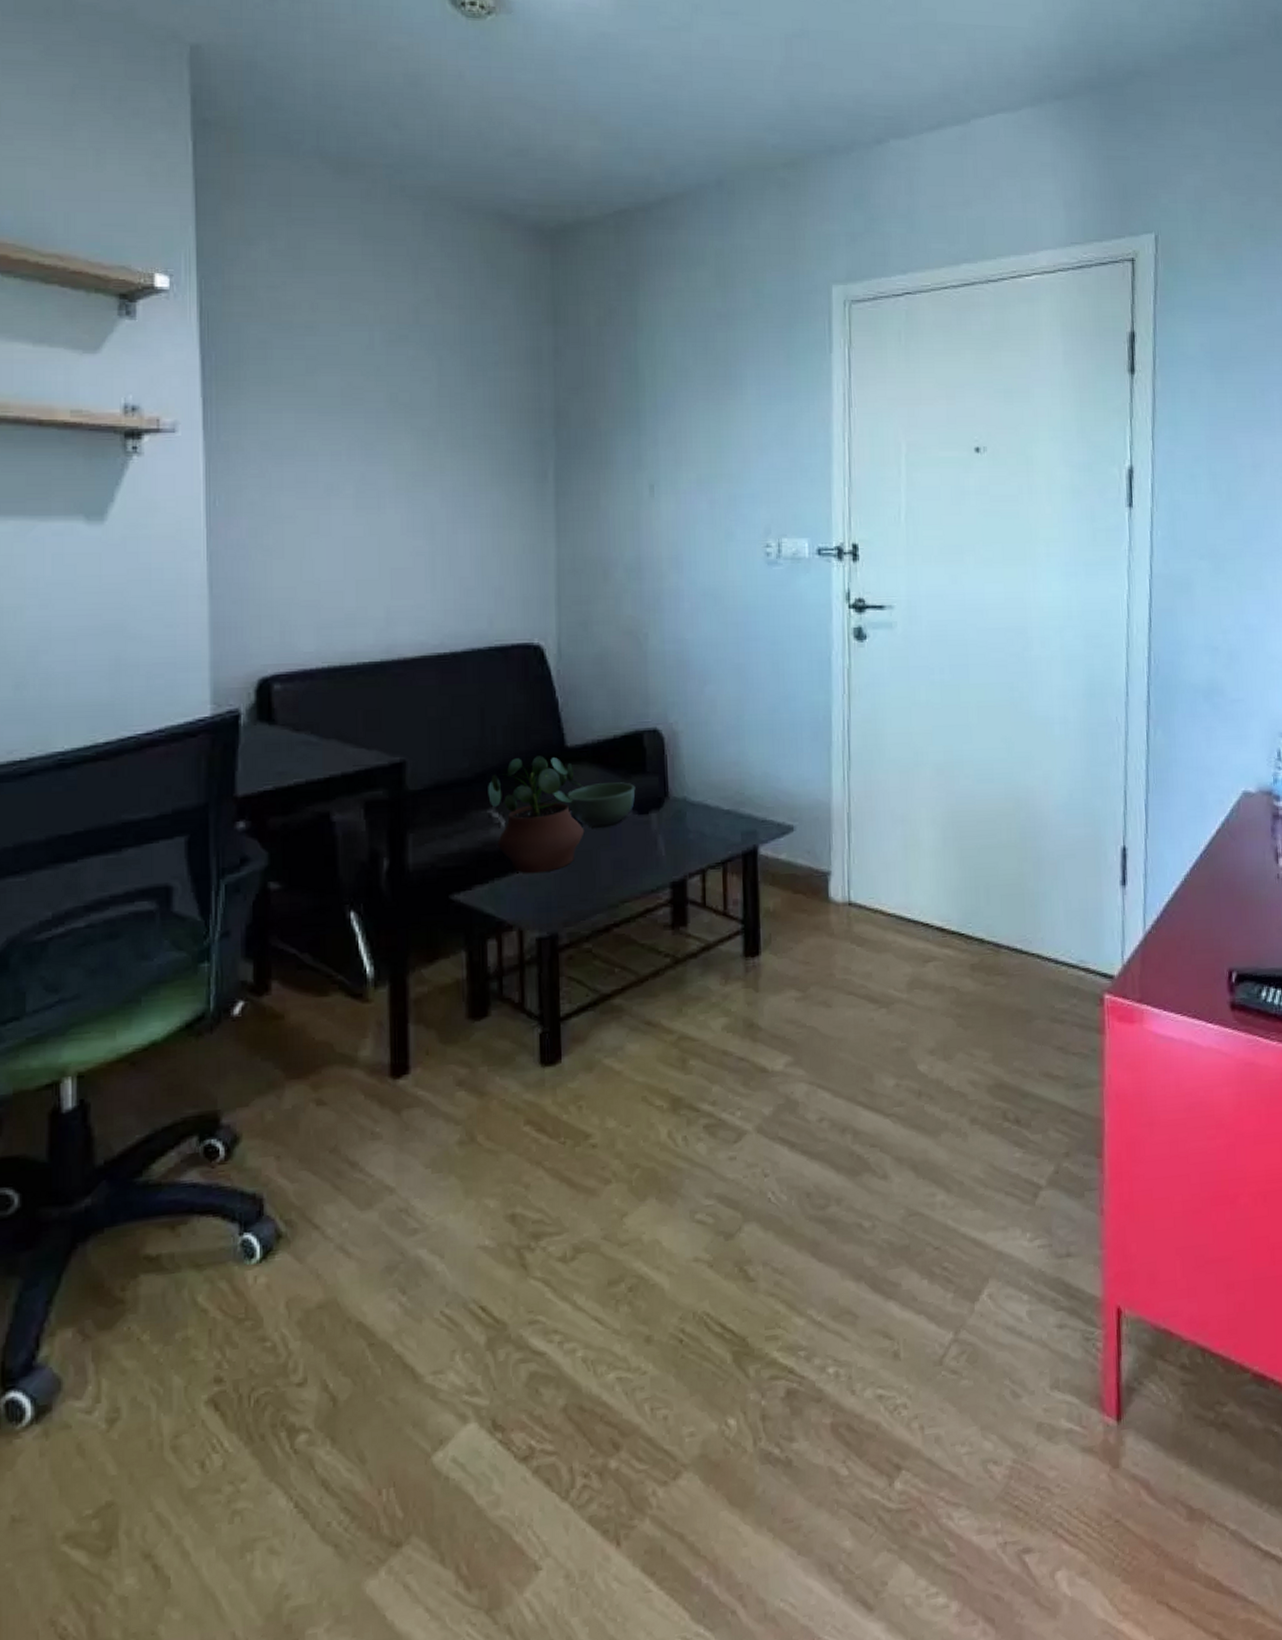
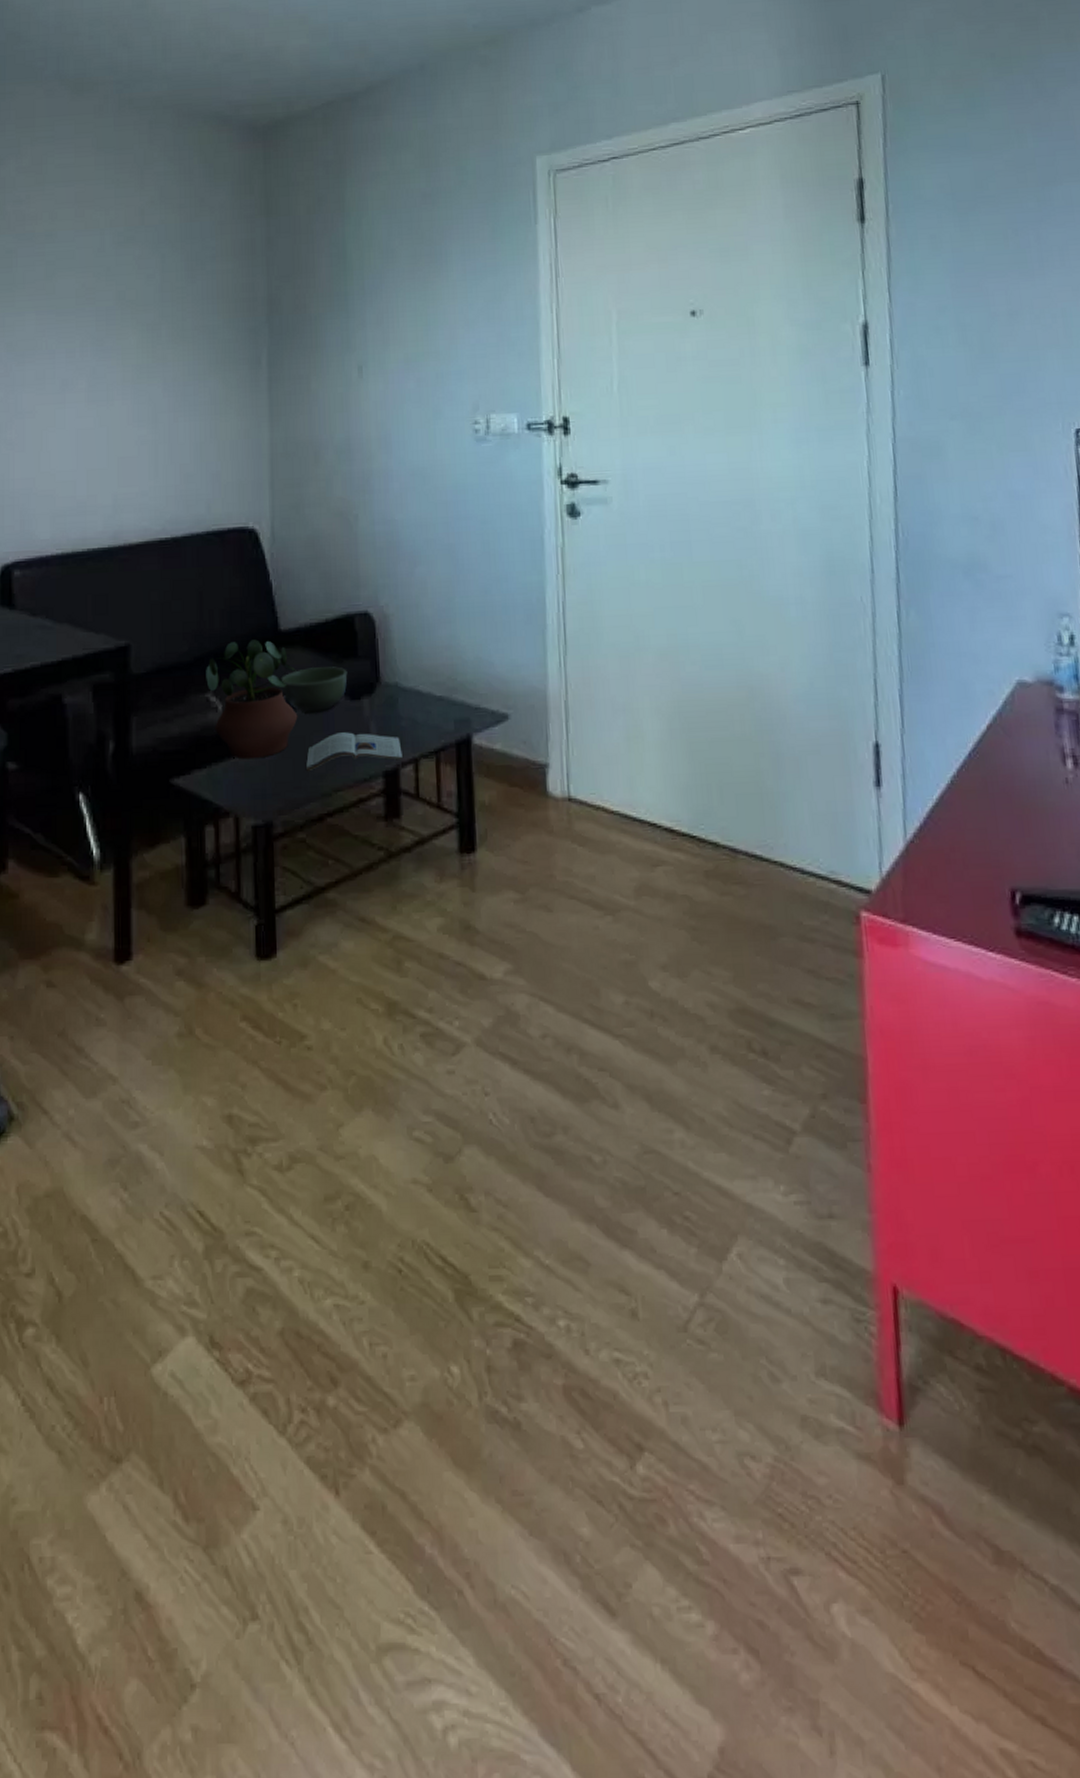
magazine: none [593,845,690,885] -> present [306,732,403,772]

